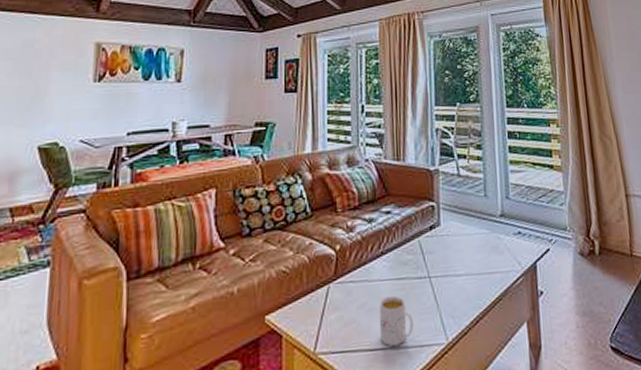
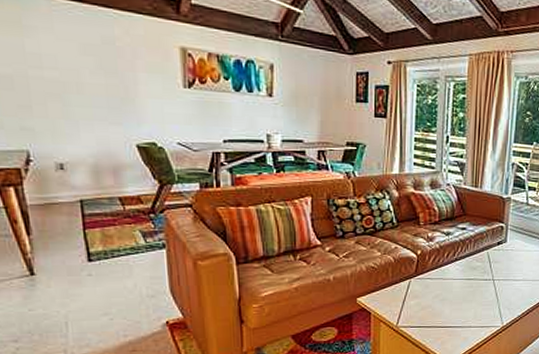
mug: present [379,295,414,347] -> none [449,291,477,326]

